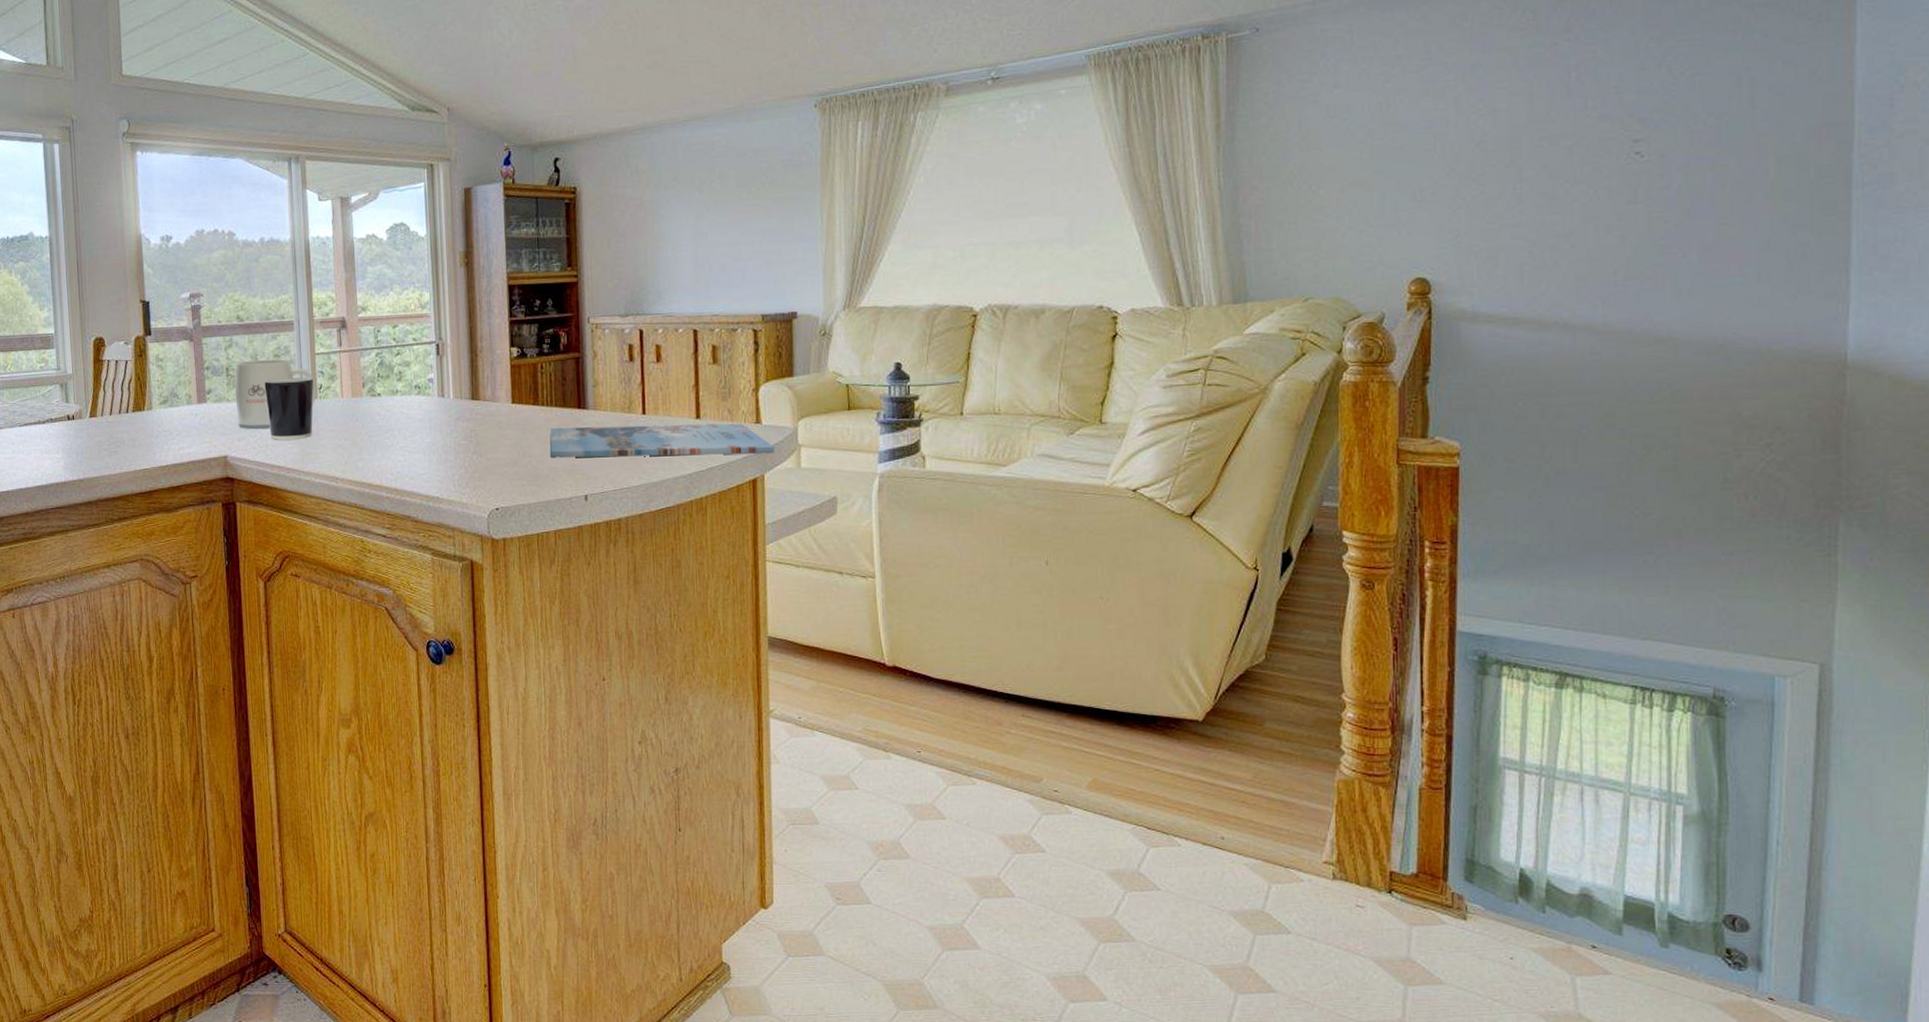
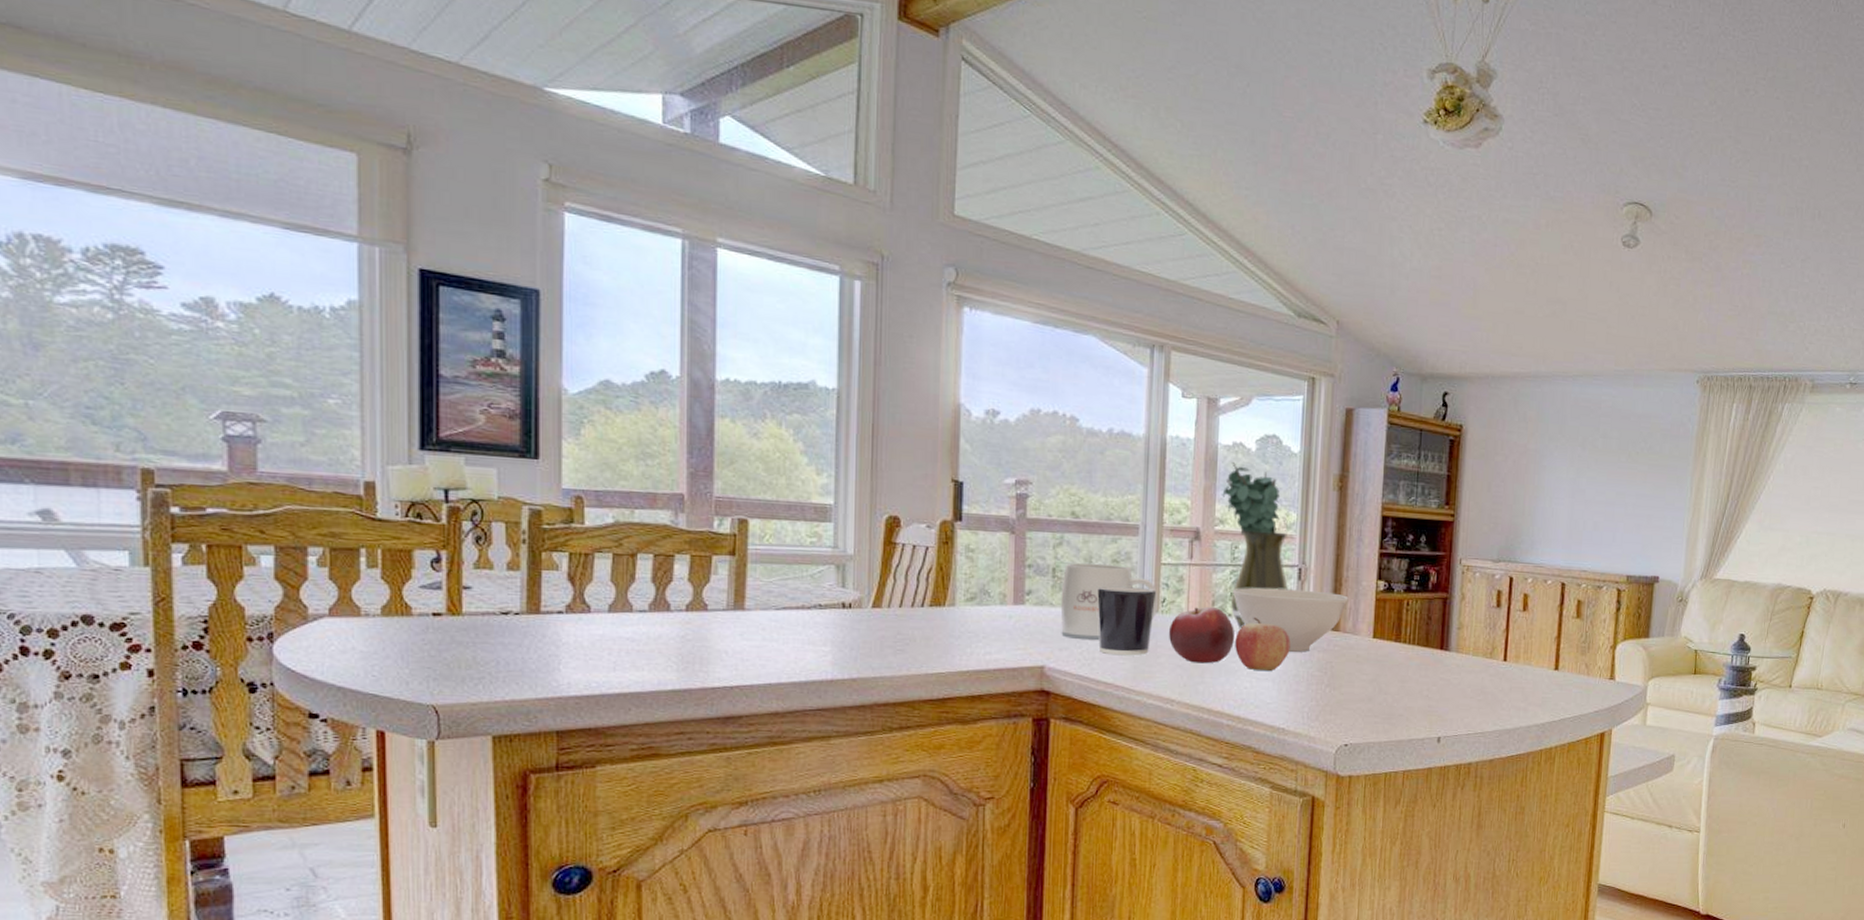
fruit: none [327,388,386,442] -> present [1168,606,1235,664]
vase: none [361,252,428,407] -> present [1222,461,1288,629]
bowl: none [379,364,485,425] -> present [1232,587,1349,653]
fruit: none [386,394,436,444] -> present [1235,617,1291,671]
magazine: present [550,423,775,458] -> none [1407,666,1625,710]

